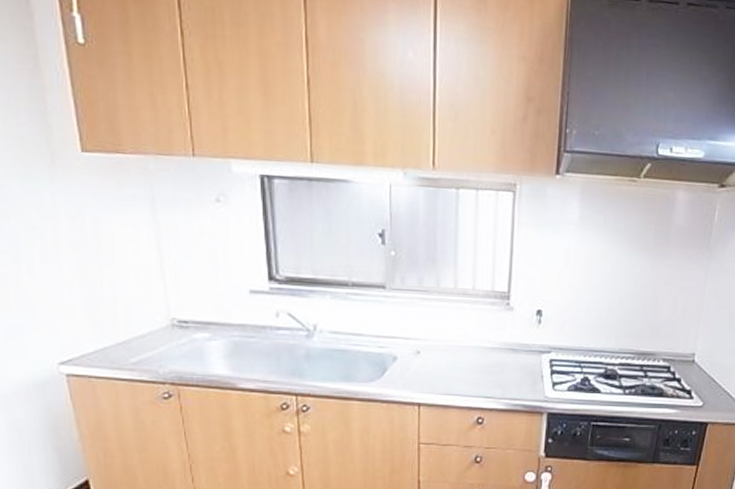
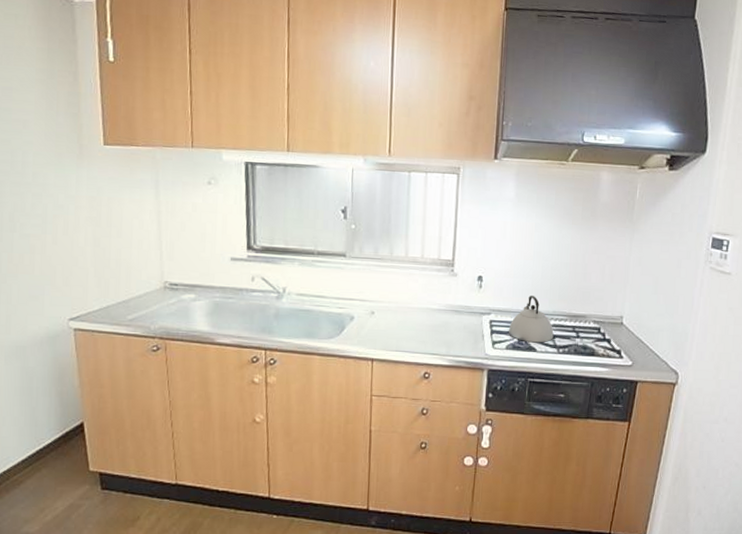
kettle: none [570,330,620,384] -> present [508,295,554,343]

